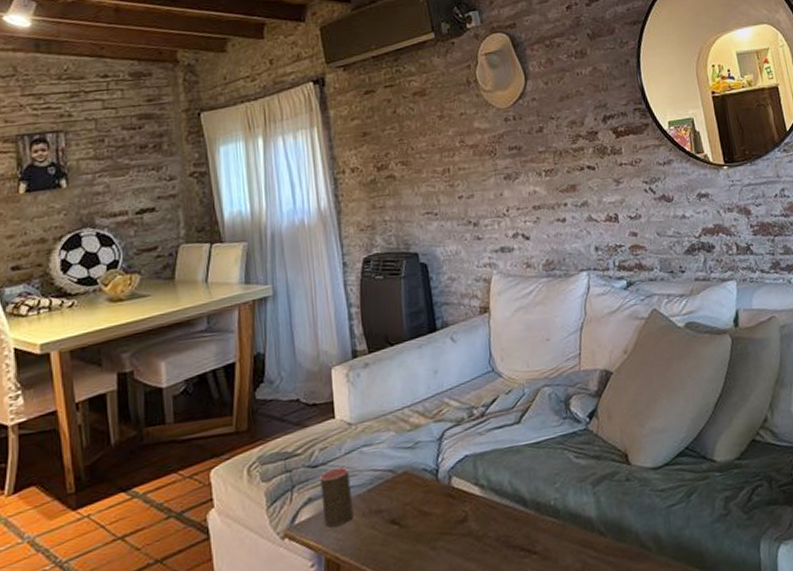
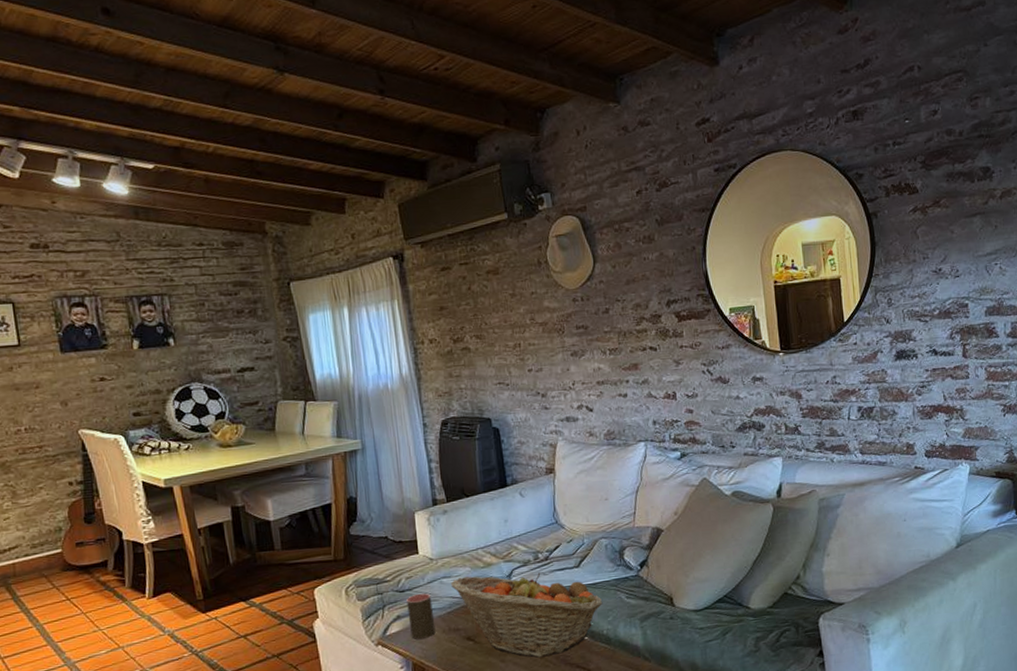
fruit basket: none [373,432,549,541] -> present [451,572,603,658]

